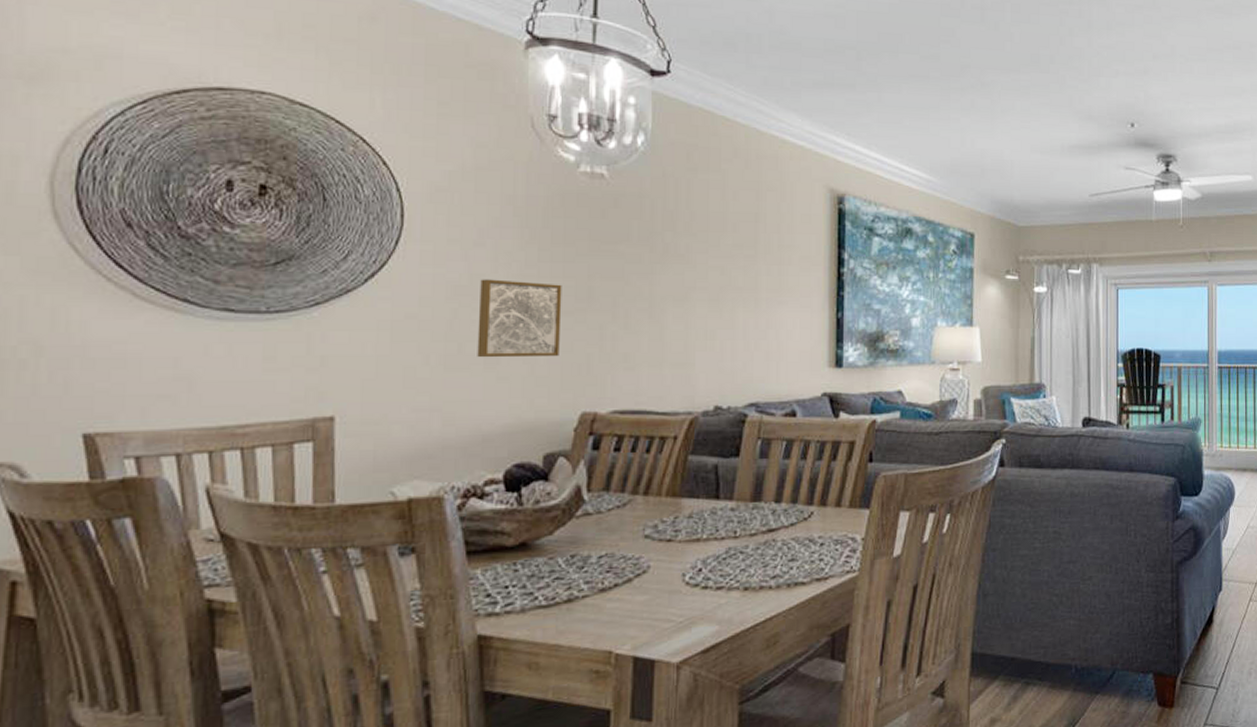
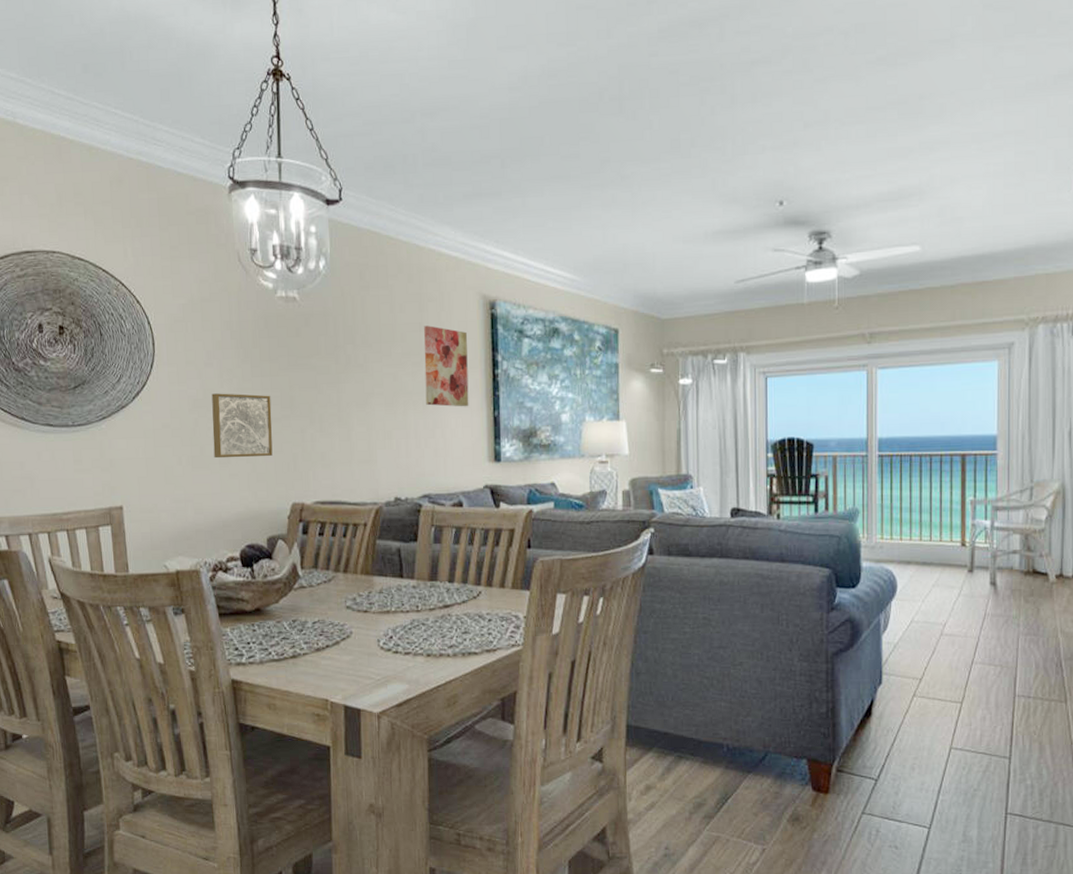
wall art: none [759,216,810,307] -> present [424,325,469,407]

